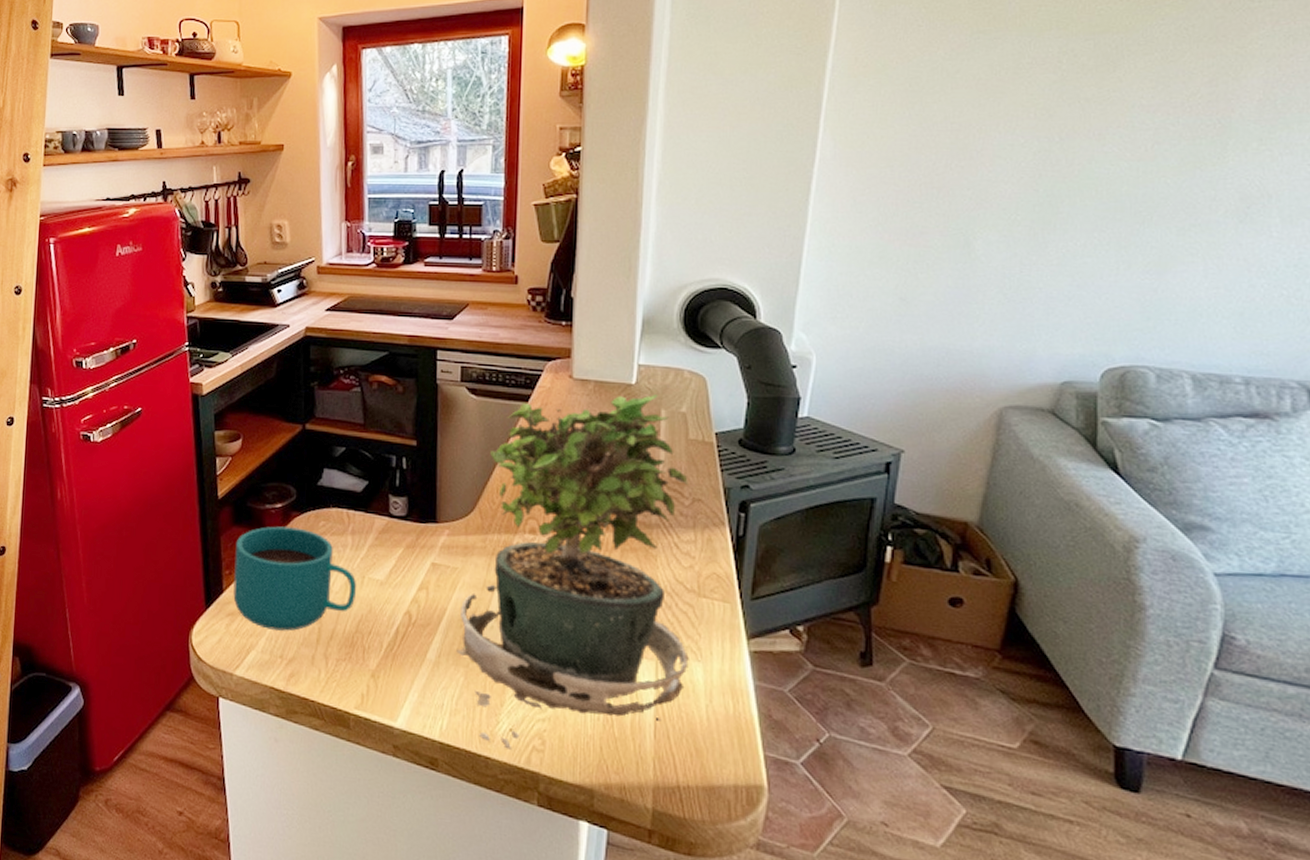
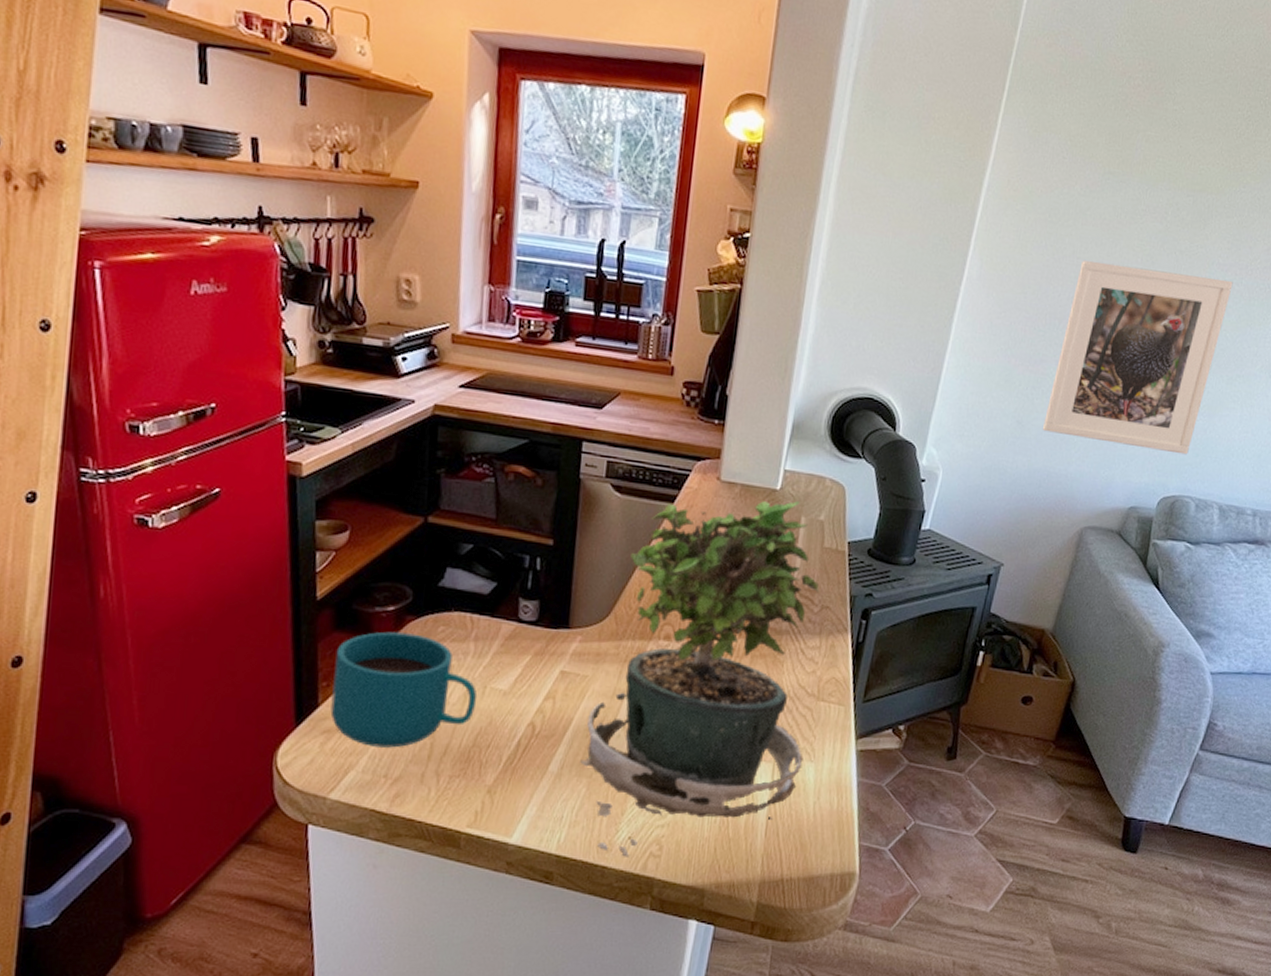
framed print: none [934,121,1166,319] -> present [1043,261,1233,455]

